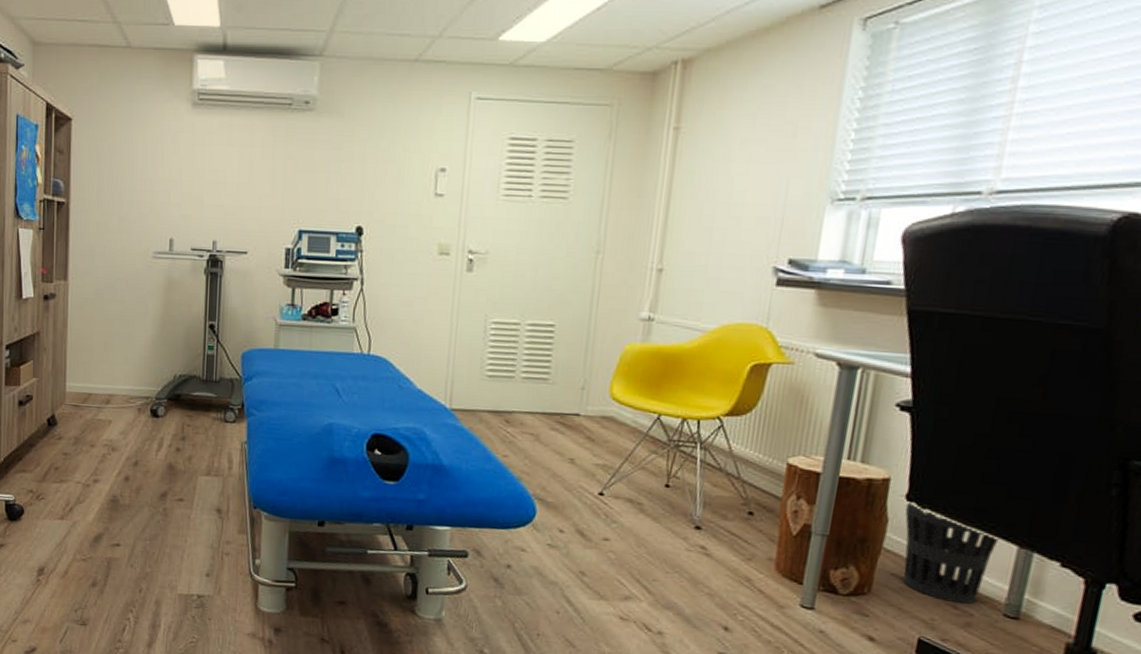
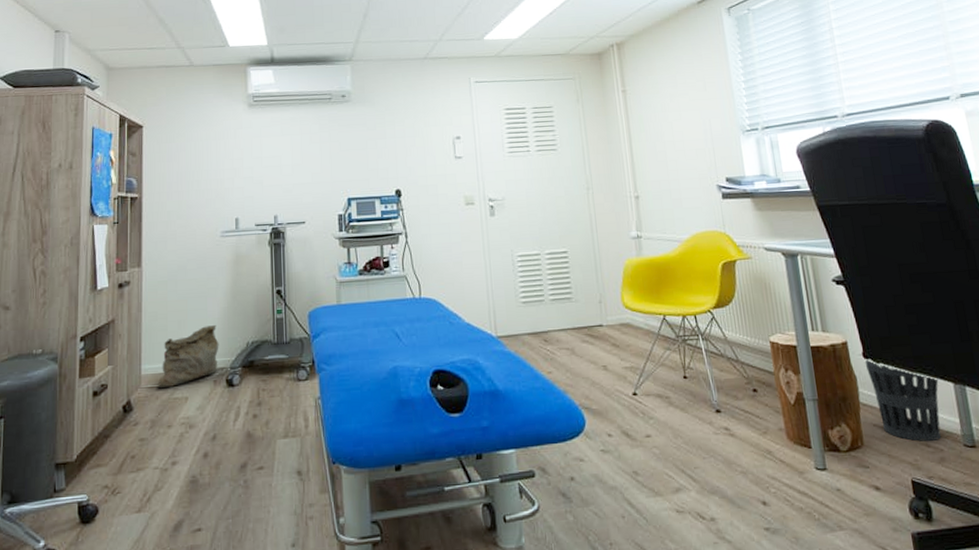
bag: none [78,352,145,408] -> present [154,325,219,389]

